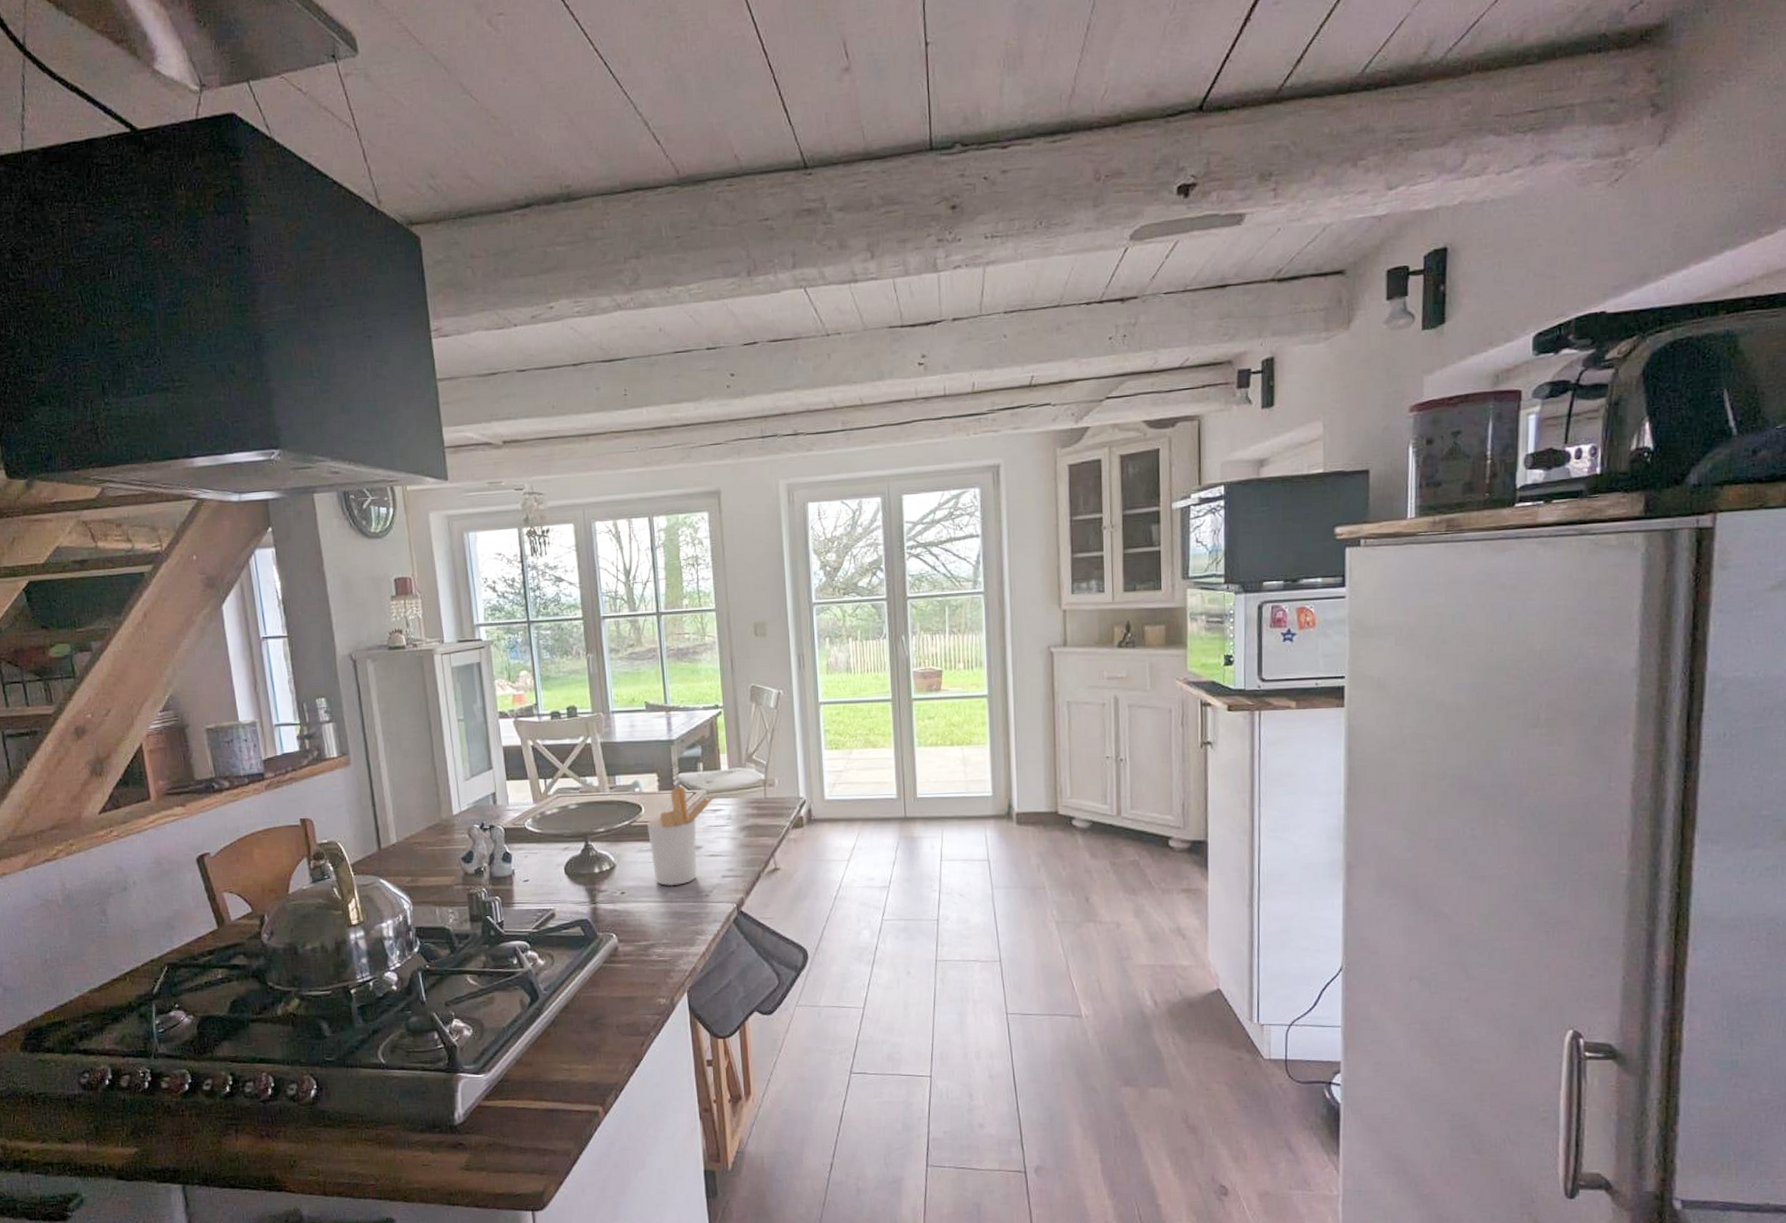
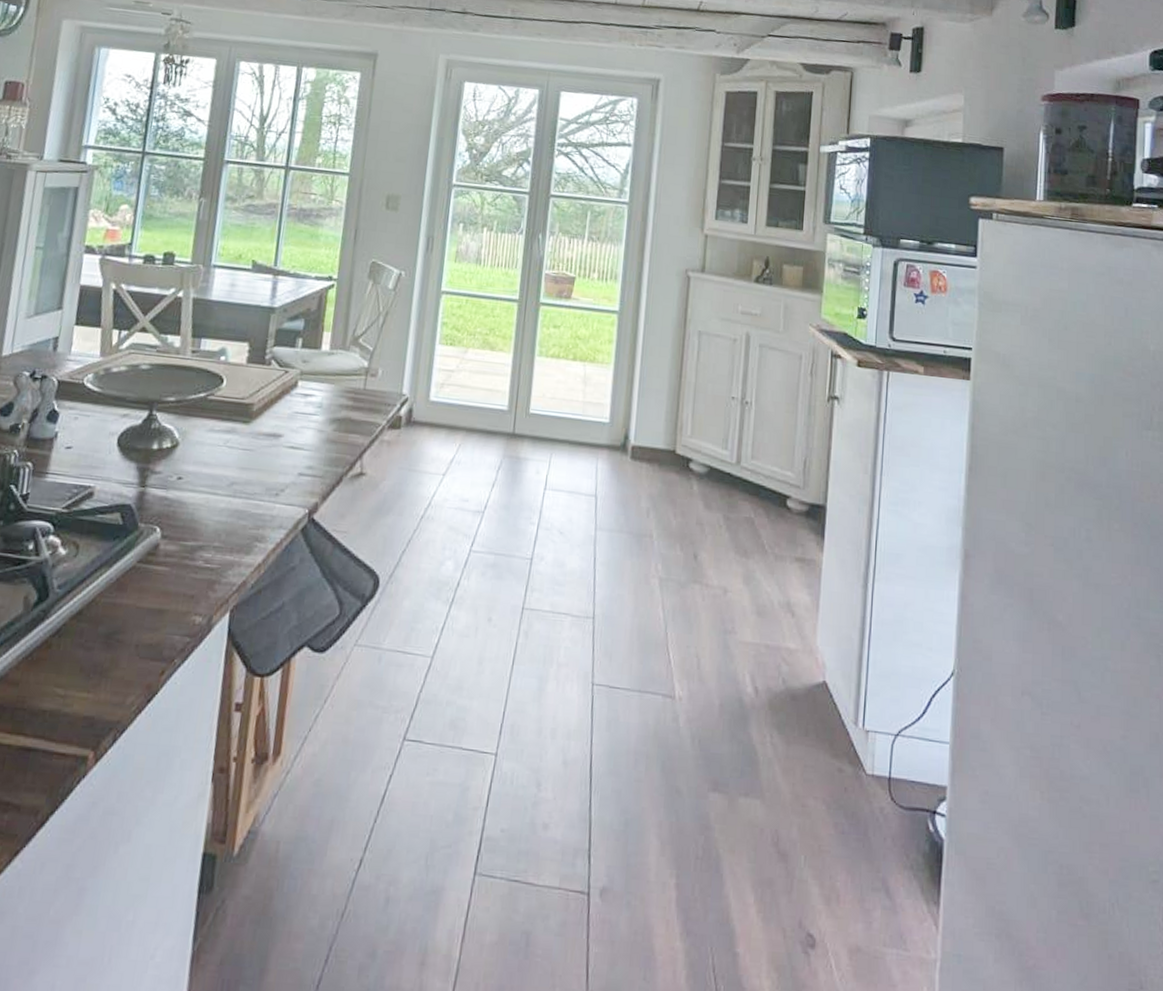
utensil holder: present [646,786,718,887] -> none [221,361,313,478]

